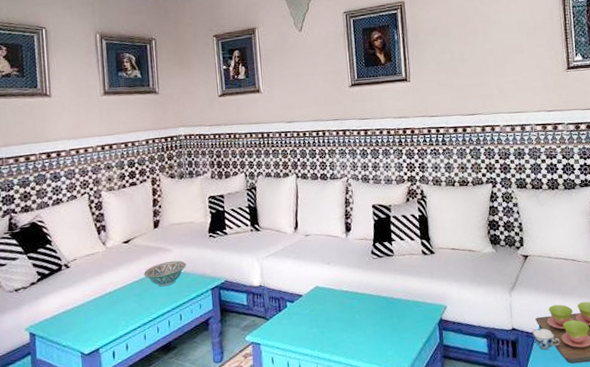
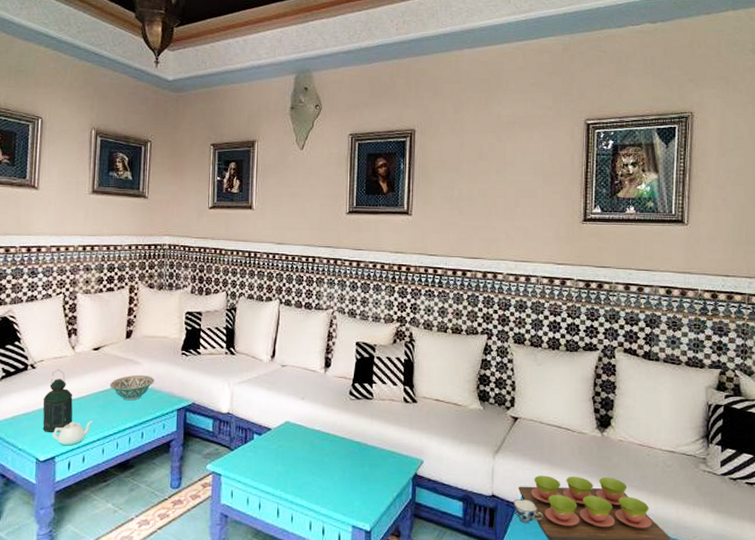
lantern: none [80,265,112,327] -> present [42,369,73,433]
teapot: none [93,310,132,337] -> present [52,421,94,446]

